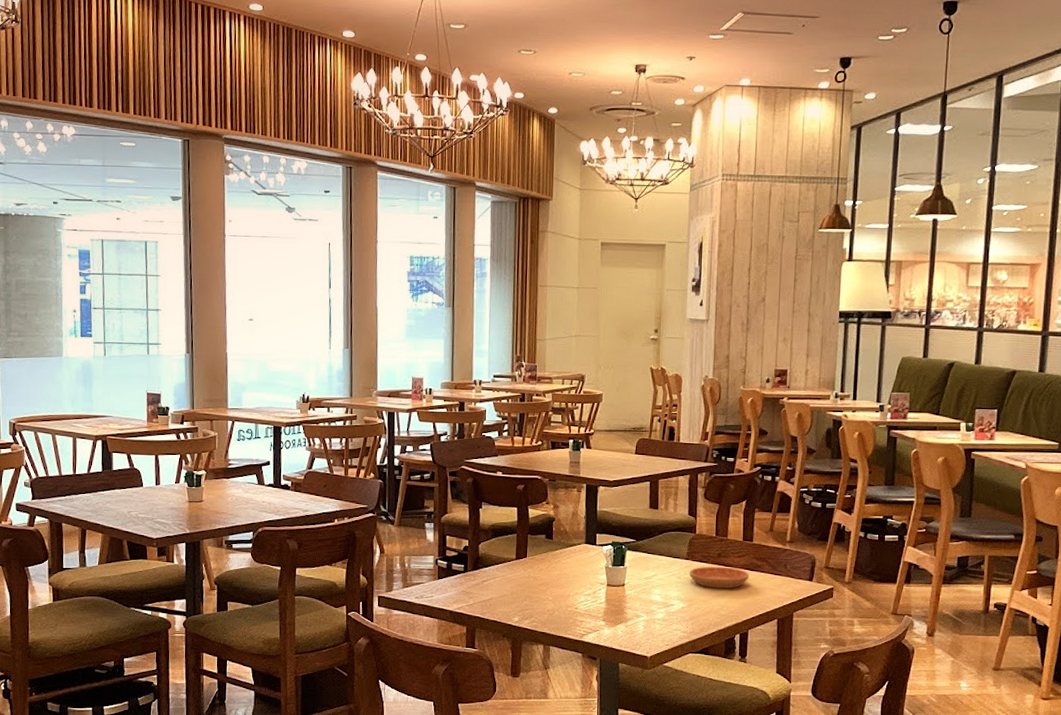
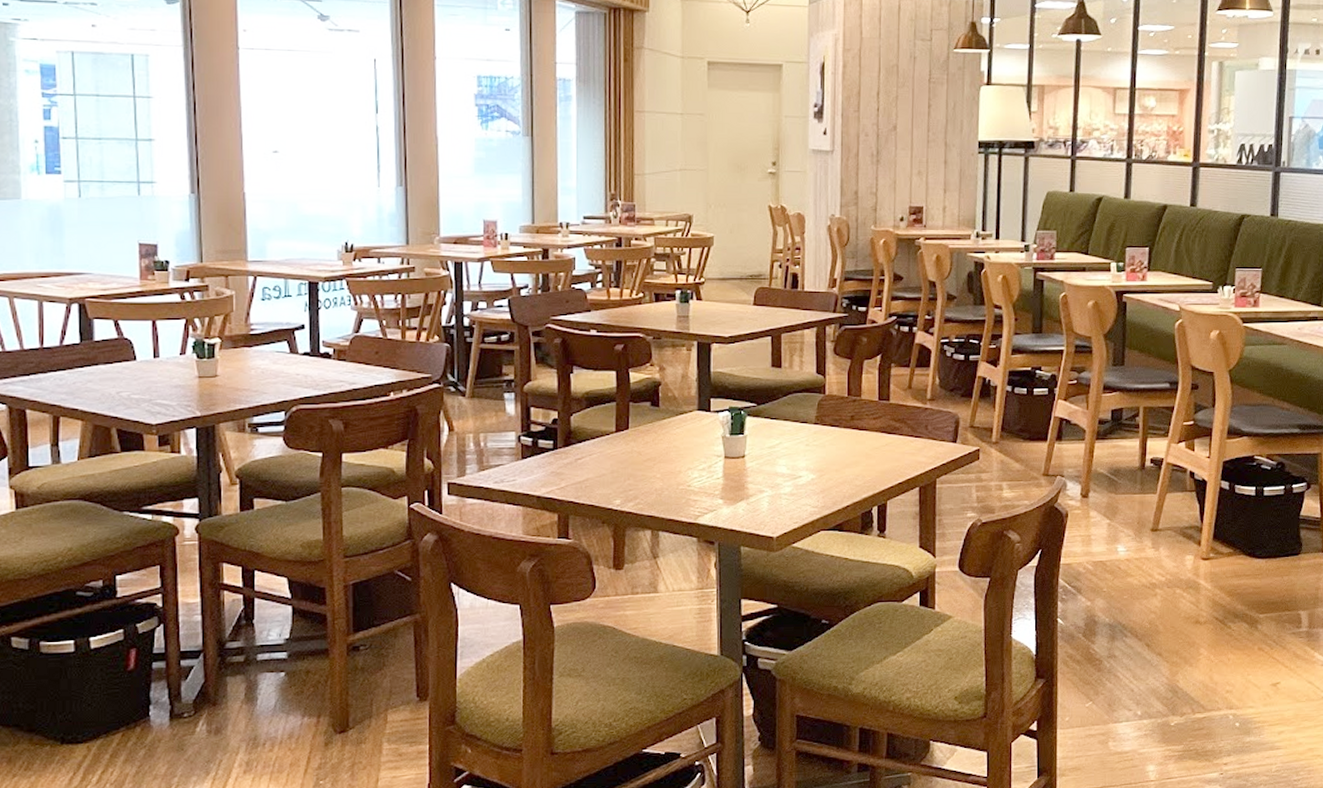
saucer: present [689,566,749,589] -> none [818,430,887,456]

